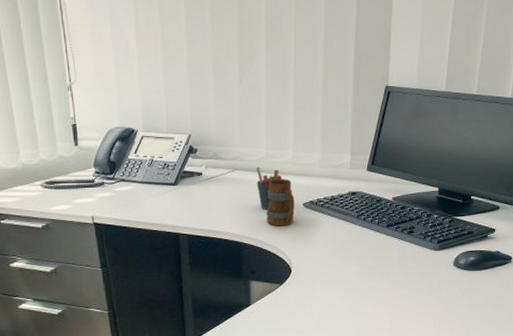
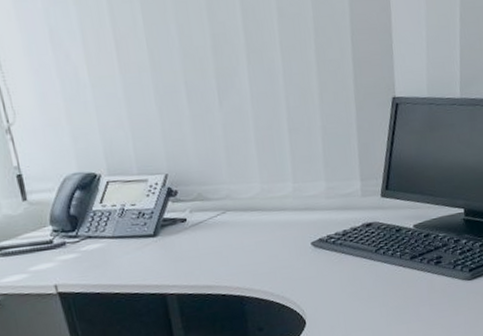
pen holder: present [256,167,282,210] -> none [251,204,283,255]
mug: present [266,179,295,226] -> none [267,215,303,273]

